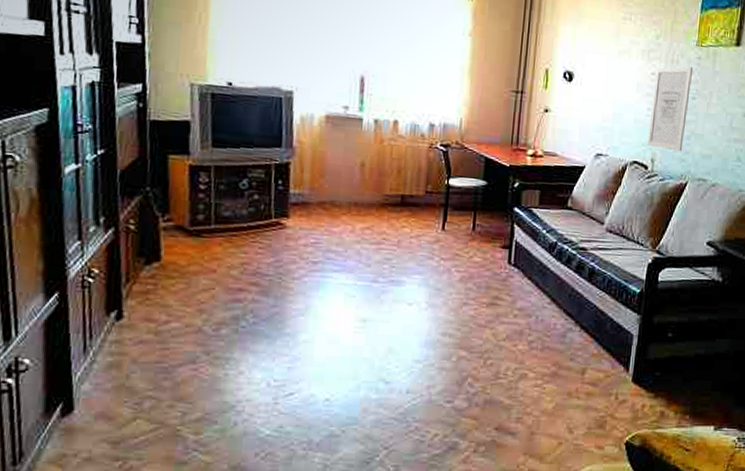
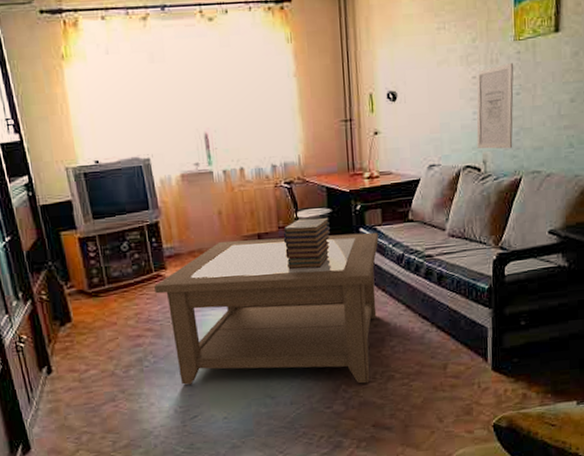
coffee table: none [270,196,533,379] -> present [154,232,379,385]
book stack: none [428,186,483,243] -> present [283,217,330,270]

